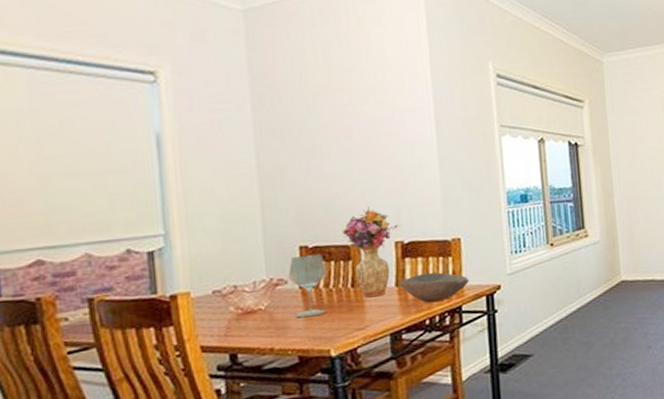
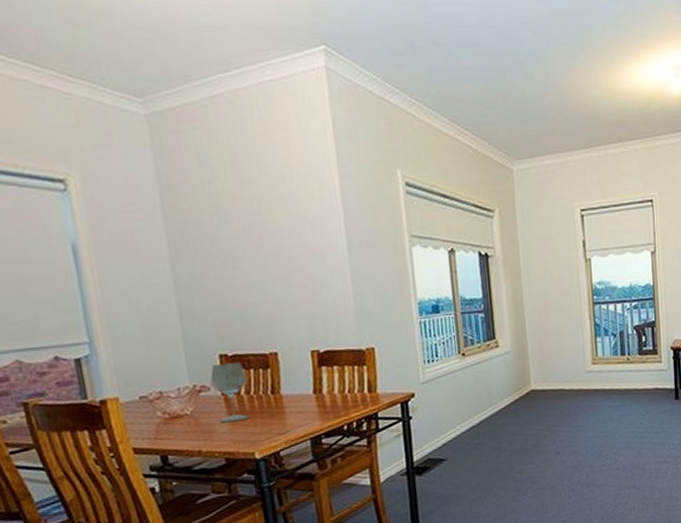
flower arrangement: present [341,206,401,298] -> none [259,316,316,405]
bowl: present [398,272,470,303] -> none [315,380,385,410]

